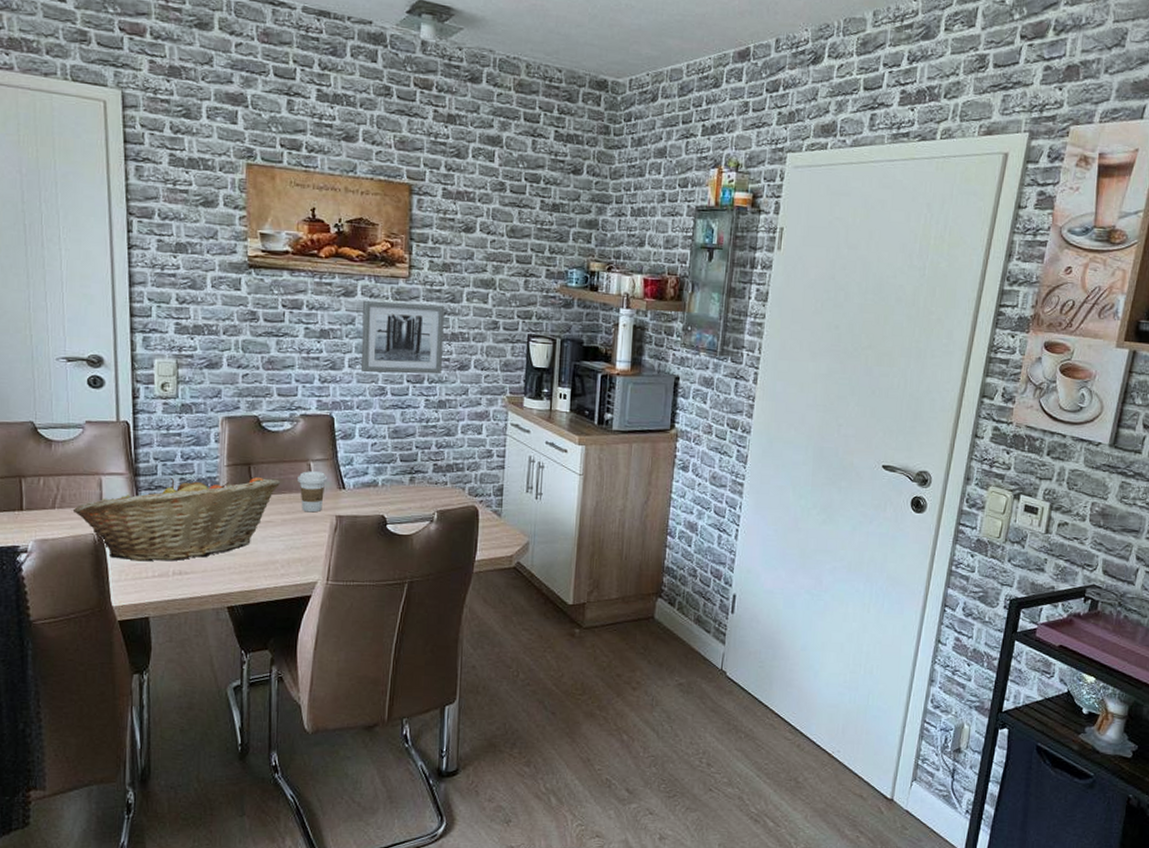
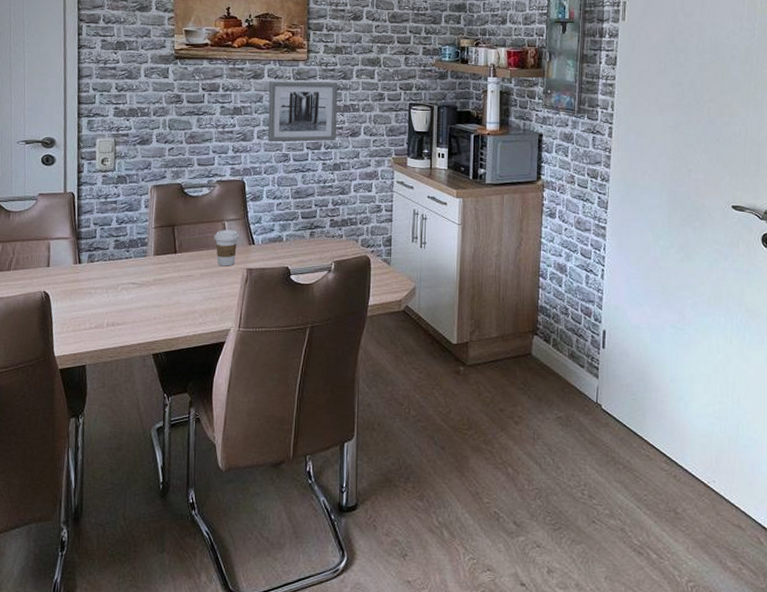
fruit basket: present [72,477,280,562] -> none [25,237,199,315]

